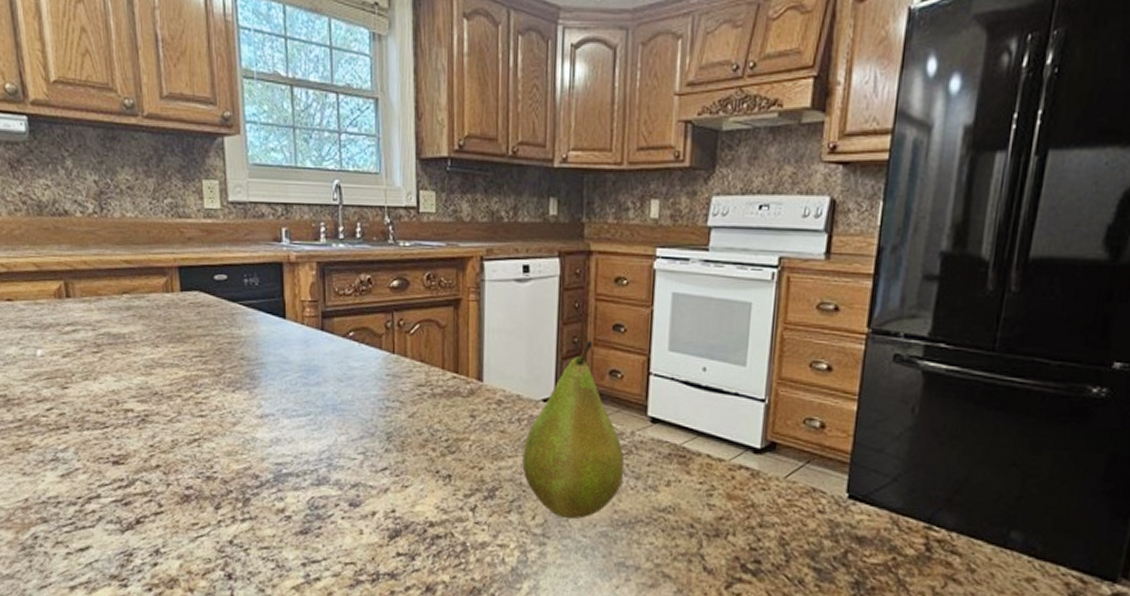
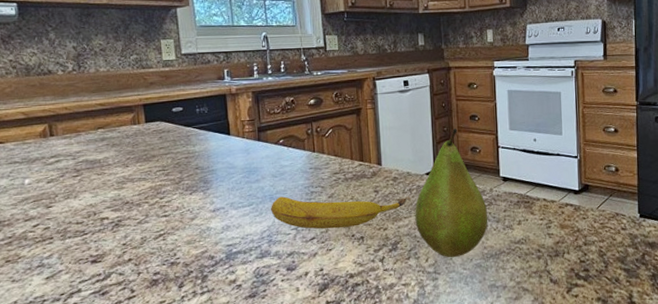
banana: none [332,408,519,461] -> present [270,196,411,229]

